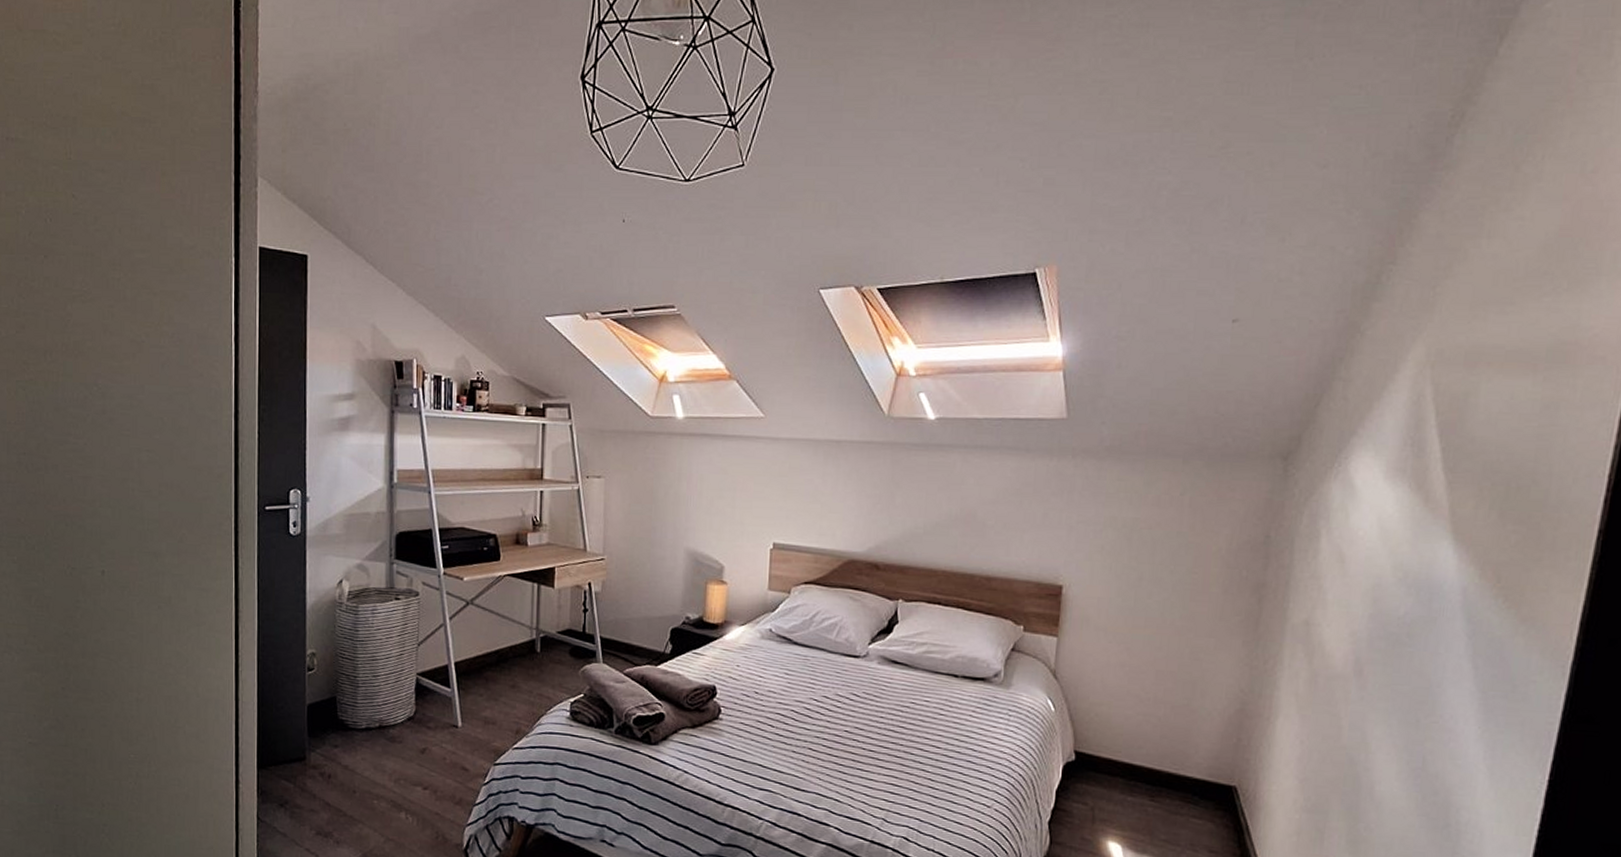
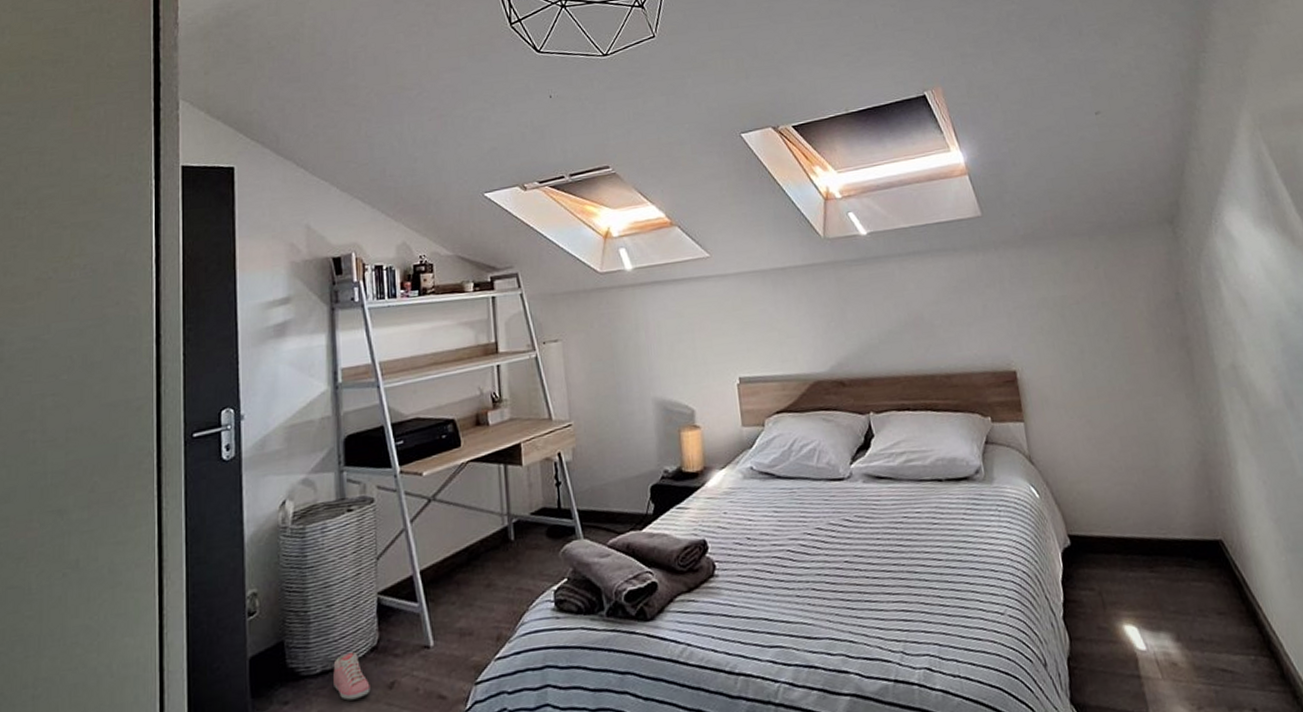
sneaker: none [375,717,406,756] -> present [333,652,370,701]

